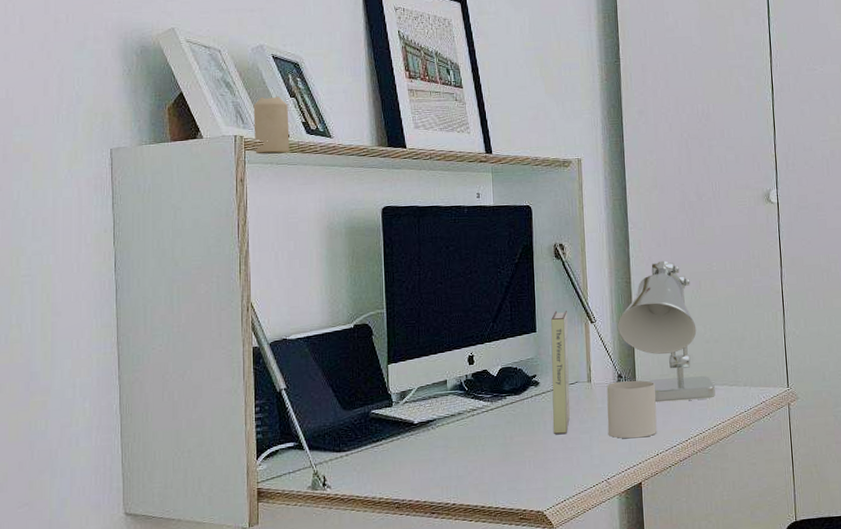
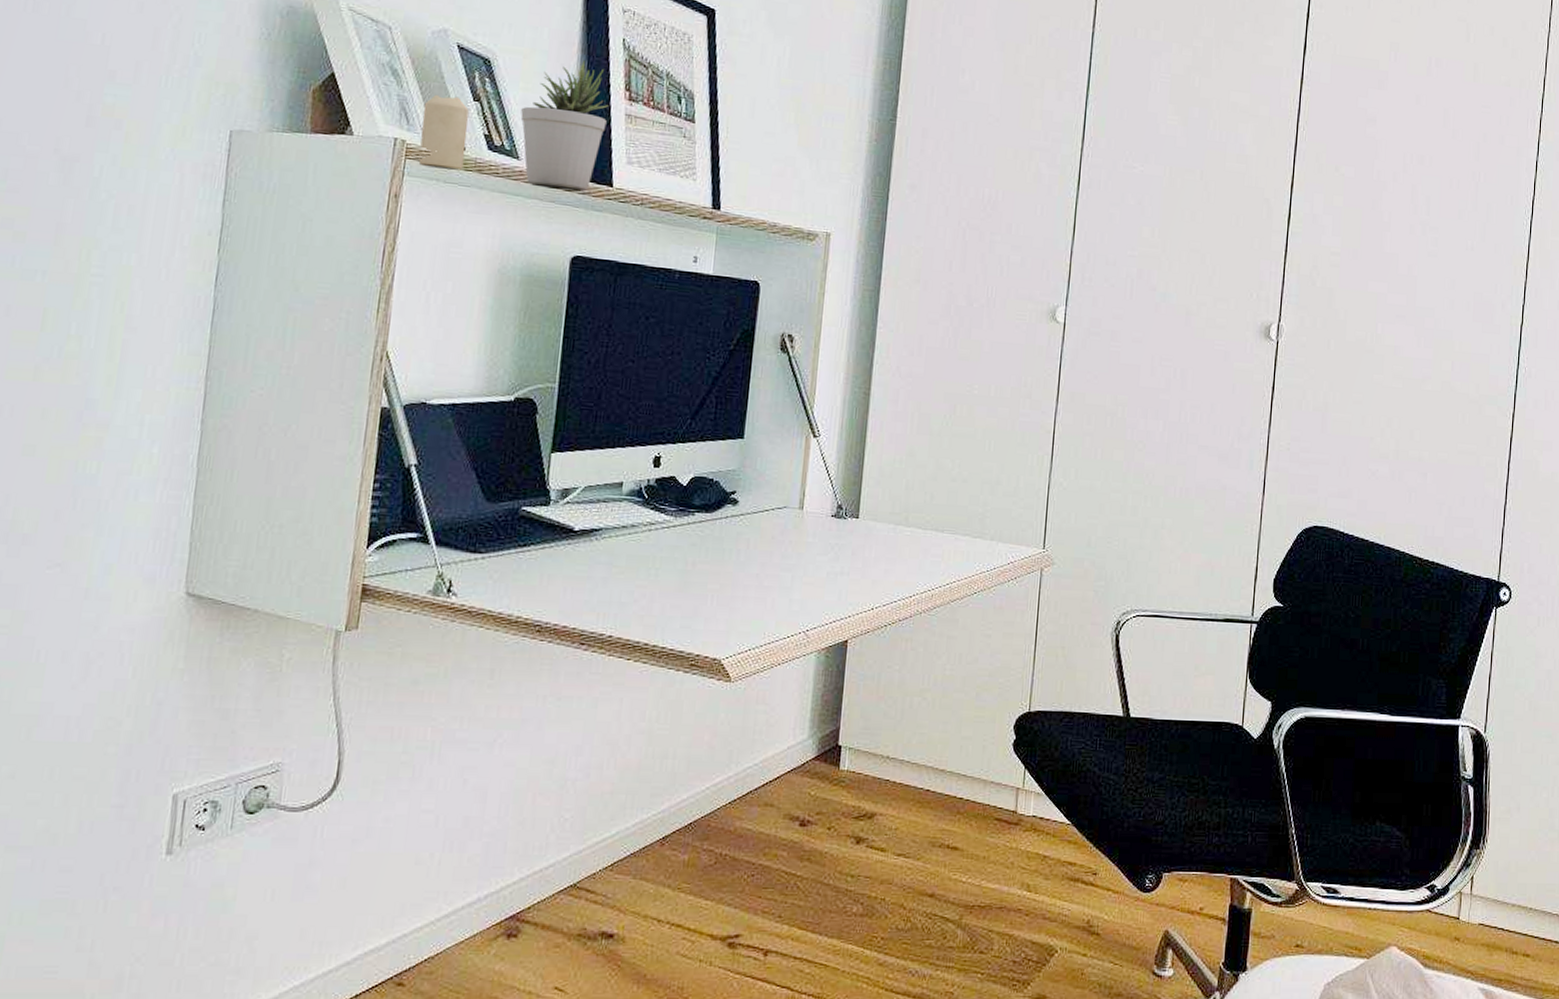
potted plant: none [328,52,395,157] -> present [521,60,608,192]
book: present [550,310,570,434] -> none [747,415,787,568]
mug: present [606,380,657,439] -> none [814,513,883,586]
desk lamp: present [617,260,715,403] -> none [845,373,955,550]

